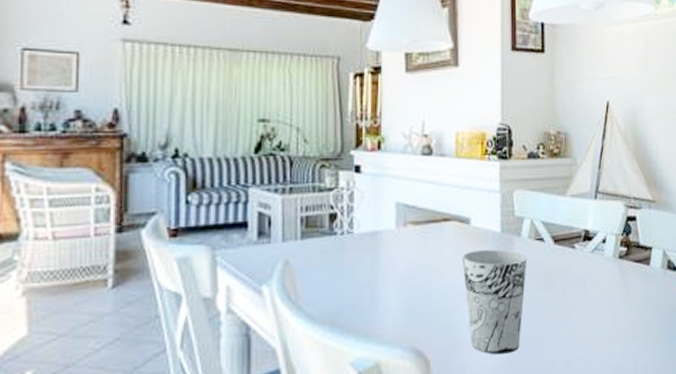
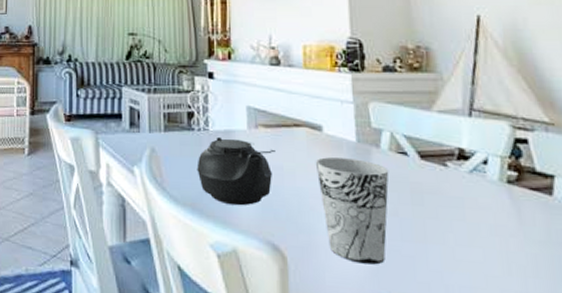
teapot: none [338,239,423,315] -> present [197,136,275,206]

